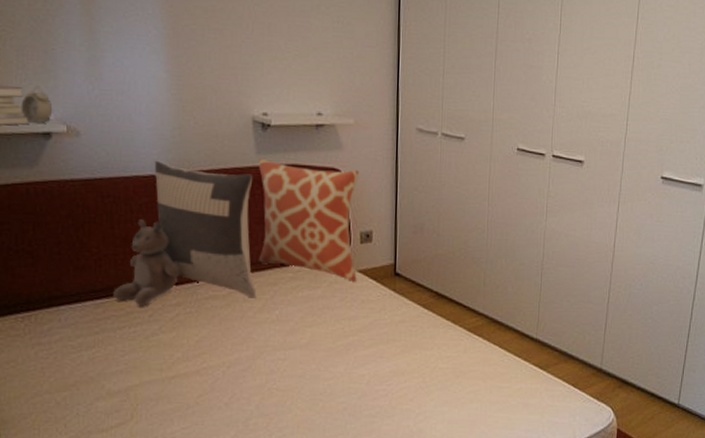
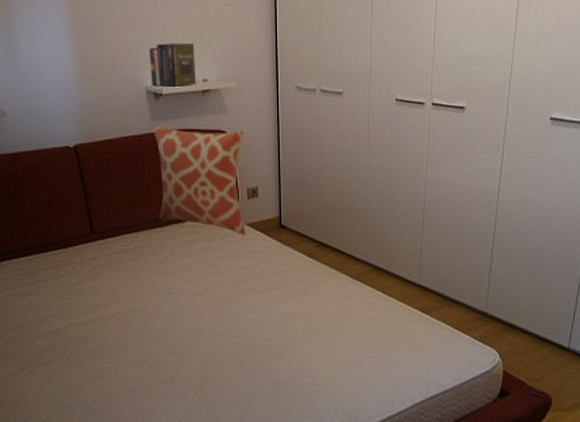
stuffed animal: present [113,219,180,306] -> none [42,186,94,260]
pillow: present [154,160,257,298] -> none [66,133,159,251]
books: none [258,70,310,119] -> present [149,42,197,87]

